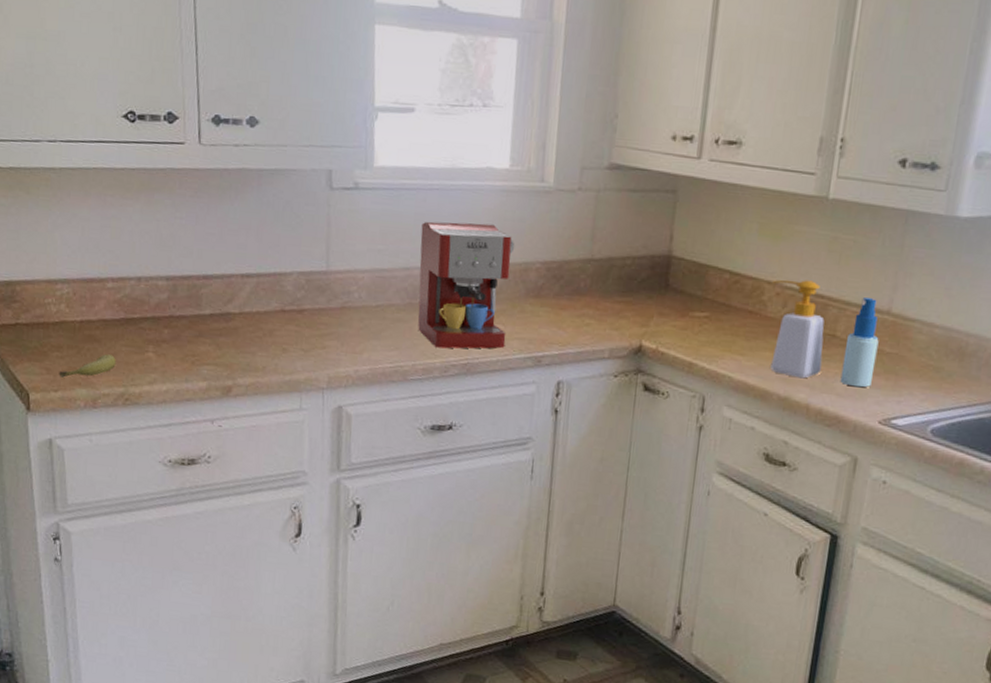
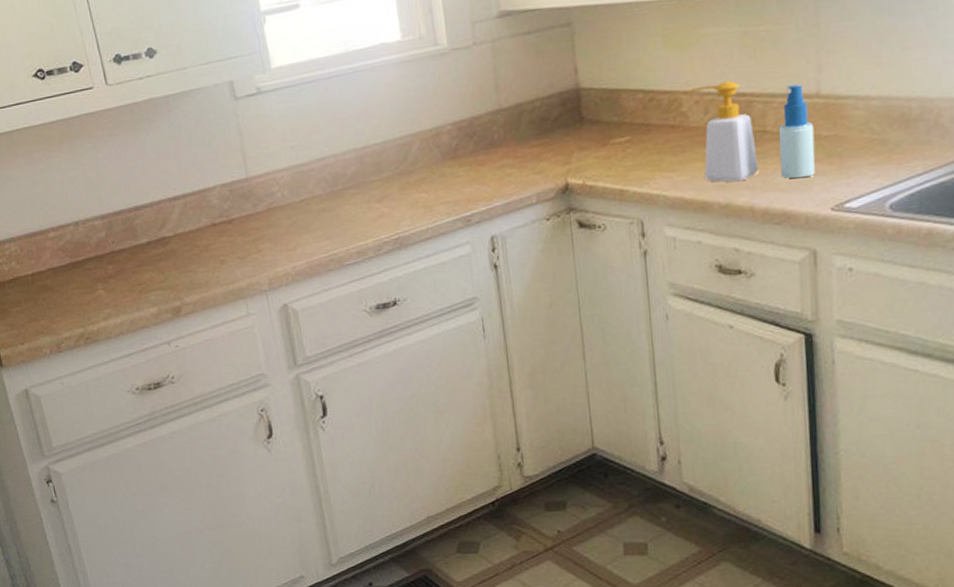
fruit: present [59,354,116,378] -> none [22,299,71,330]
coffee maker: present [418,221,515,349] -> none [328,97,432,229]

